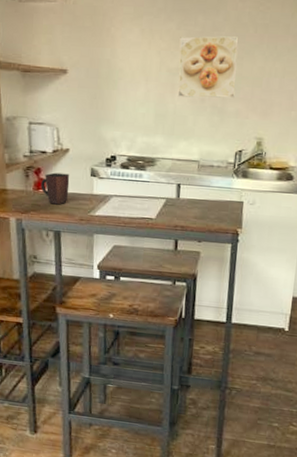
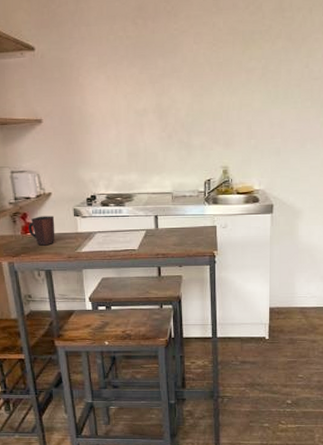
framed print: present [177,36,239,98] -> none [143,76,199,135]

